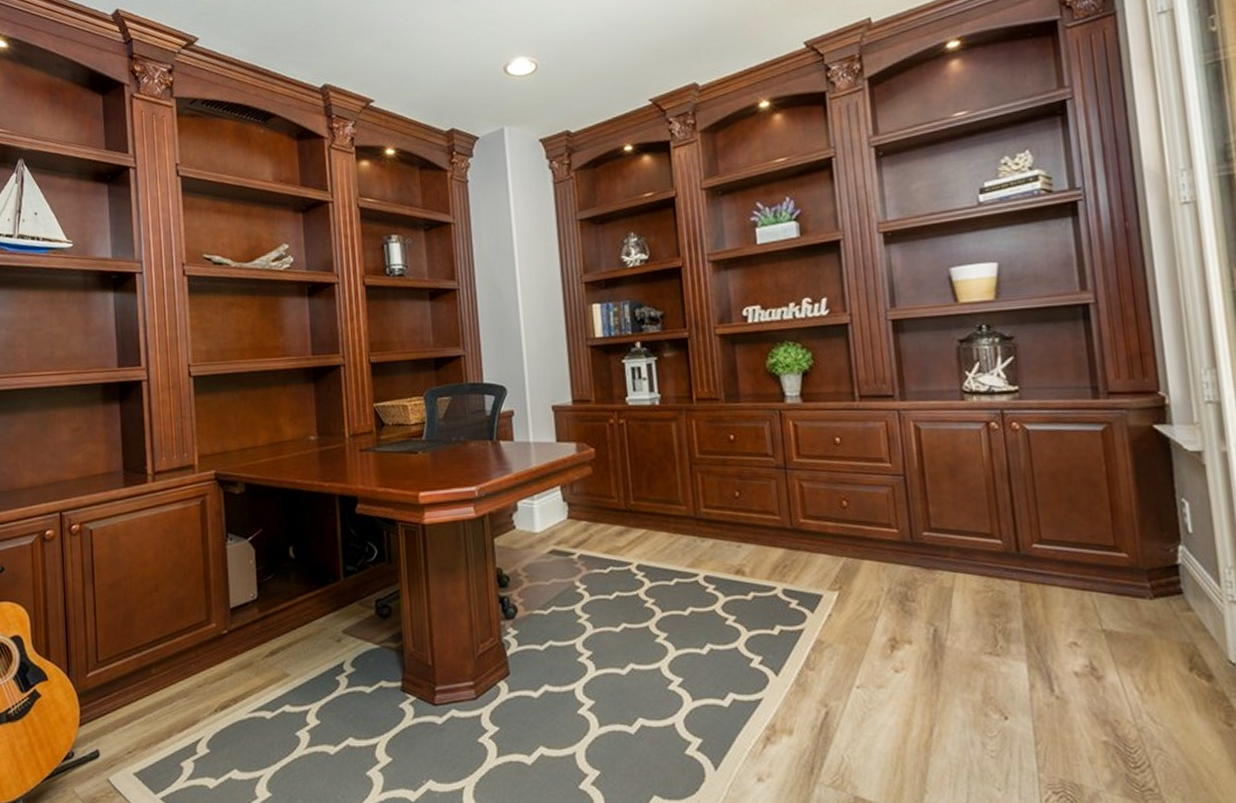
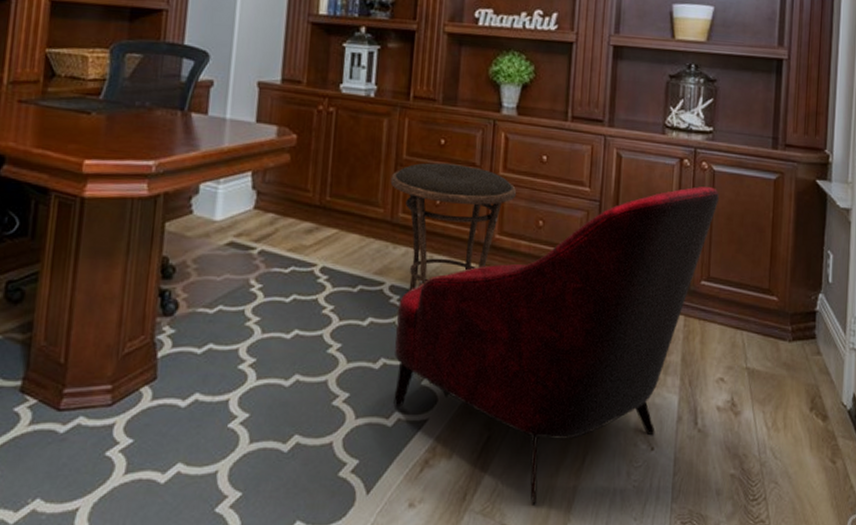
side table: none [687,456,815,581] -> present [390,162,517,292]
armchair: none [715,447,1039,778] -> present [393,186,720,505]

